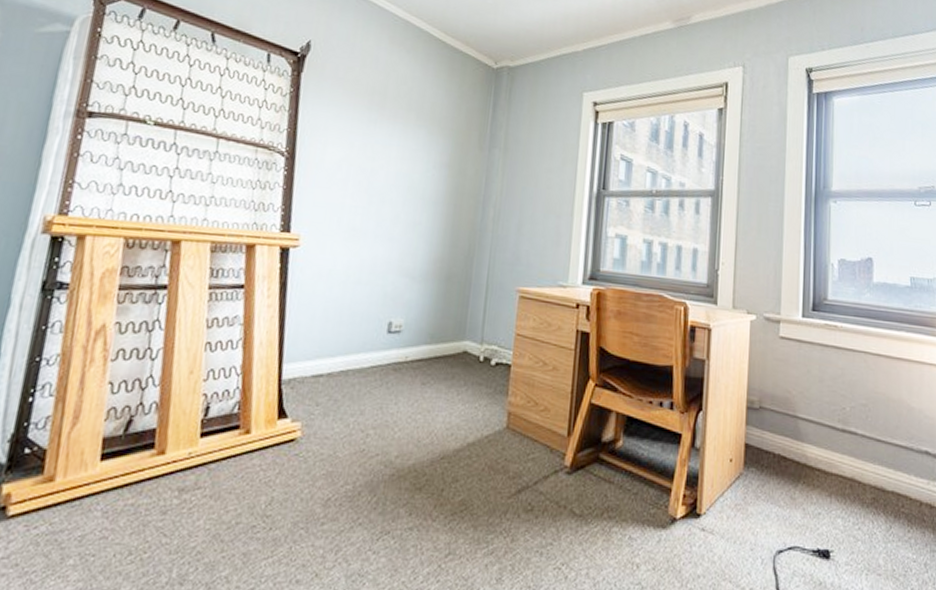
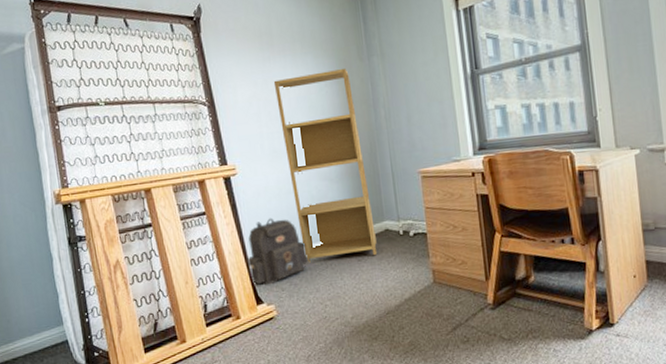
backpack: none [278,309,362,395] -> present [247,217,309,285]
shelving unit: none [358,147,464,380] -> present [273,68,378,264]

